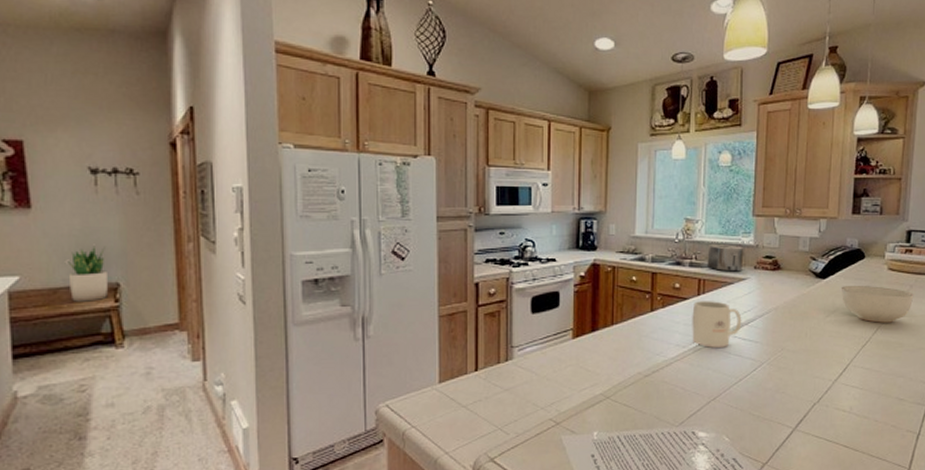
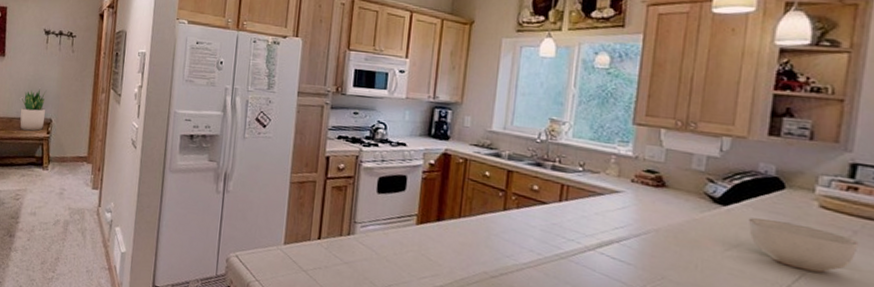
mug: present [692,301,742,348] -> none [549,207,612,263]
toaster: present [707,244,744,272] -> none [573,149,620,184]

